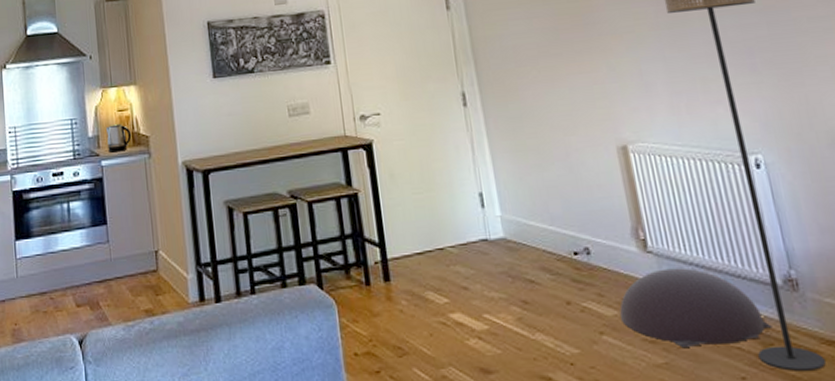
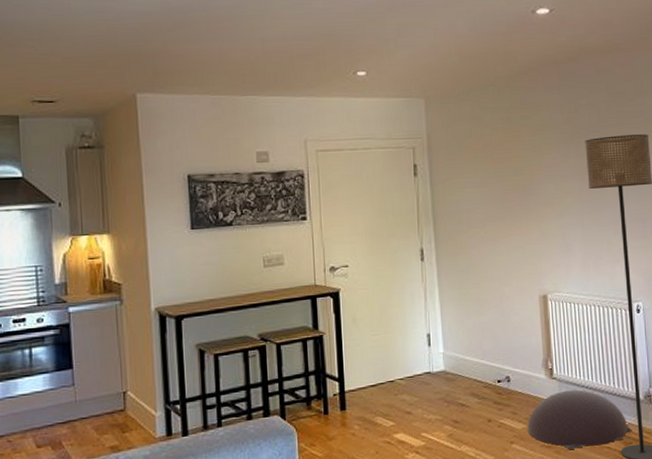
kettle: present [105,123,132,153] -> none [74,270,103,300]

